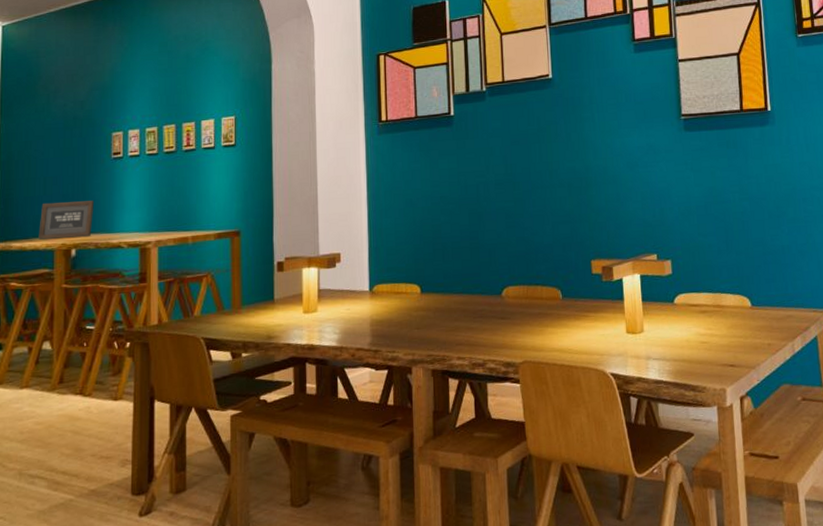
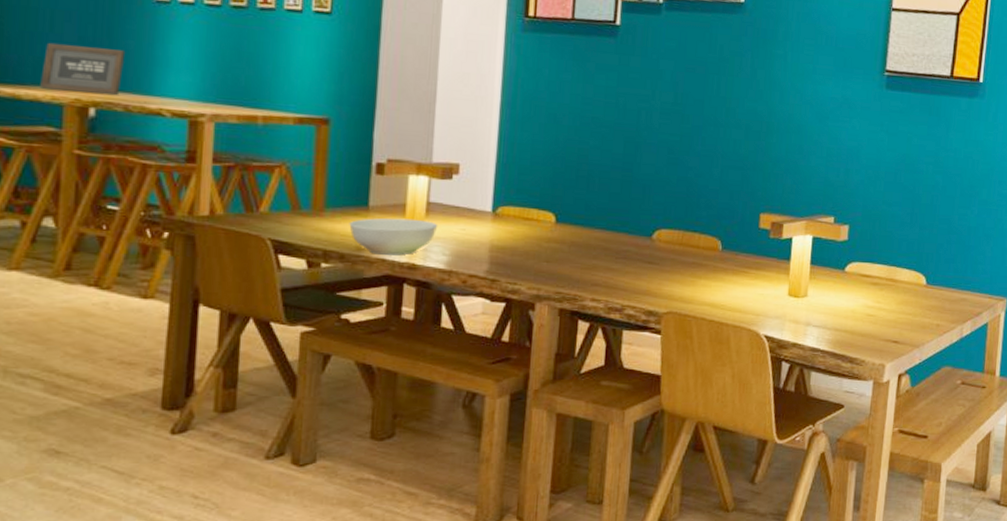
bowl: none [261,305,329,340] -> present [349,218,438,255]

